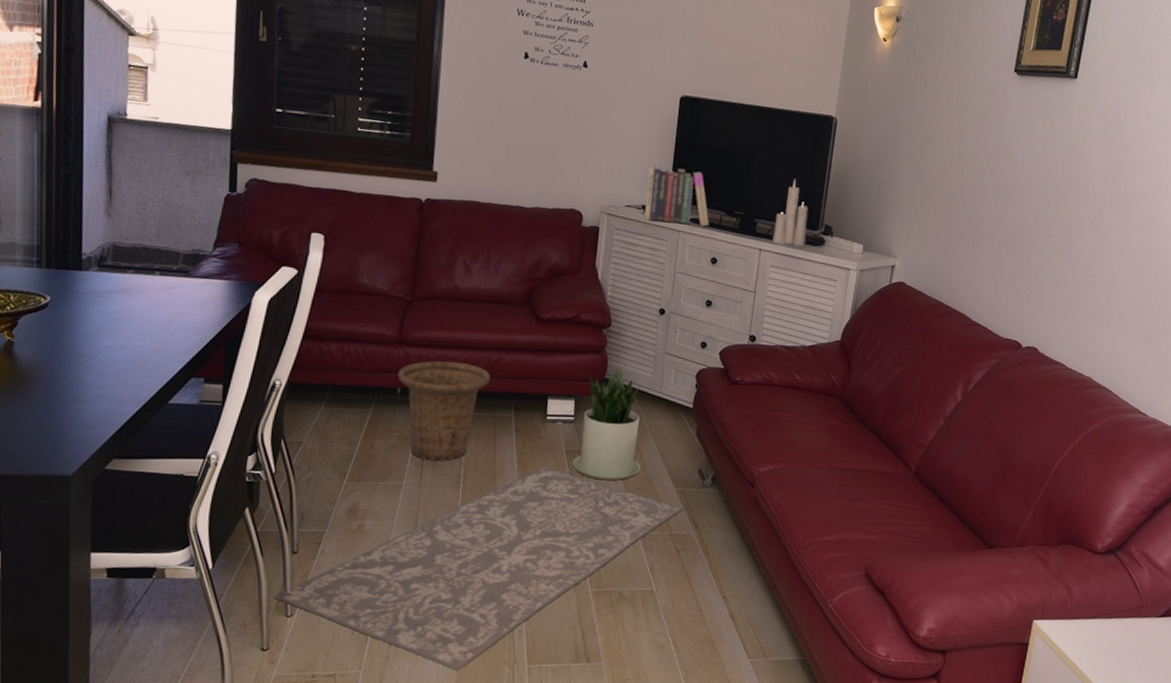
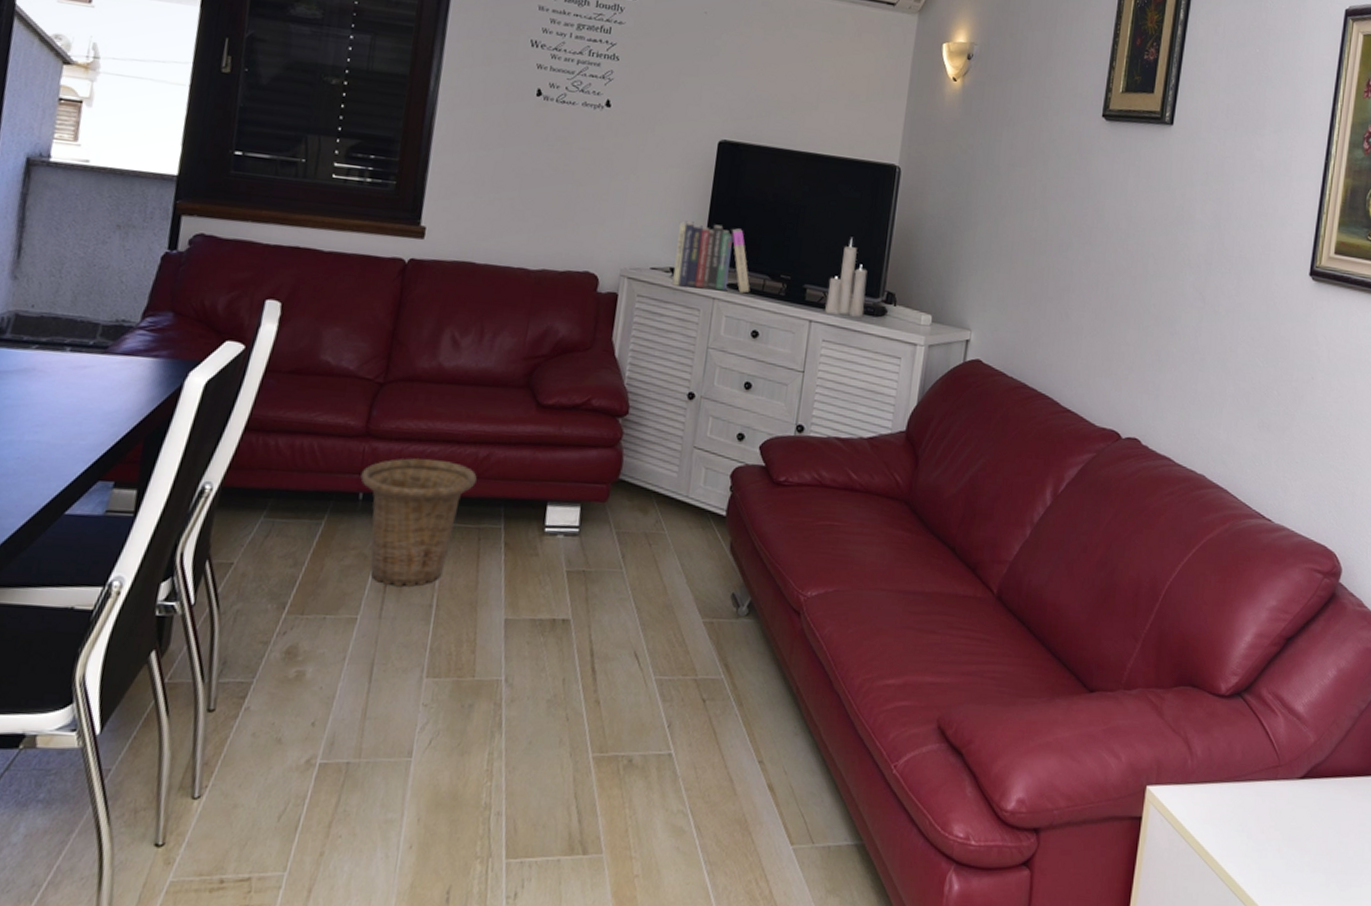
rug: present [273,467,684,671] -> none [177,592,712,869]
planter: present [572,369,641,481] -> none [574,467,662,610]

